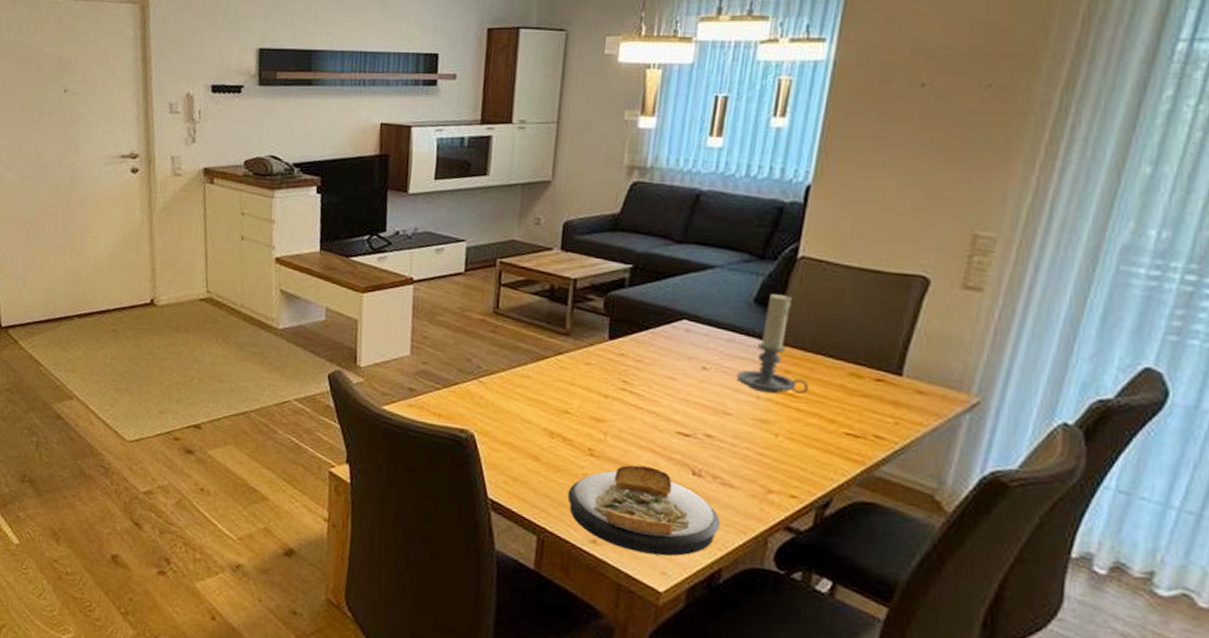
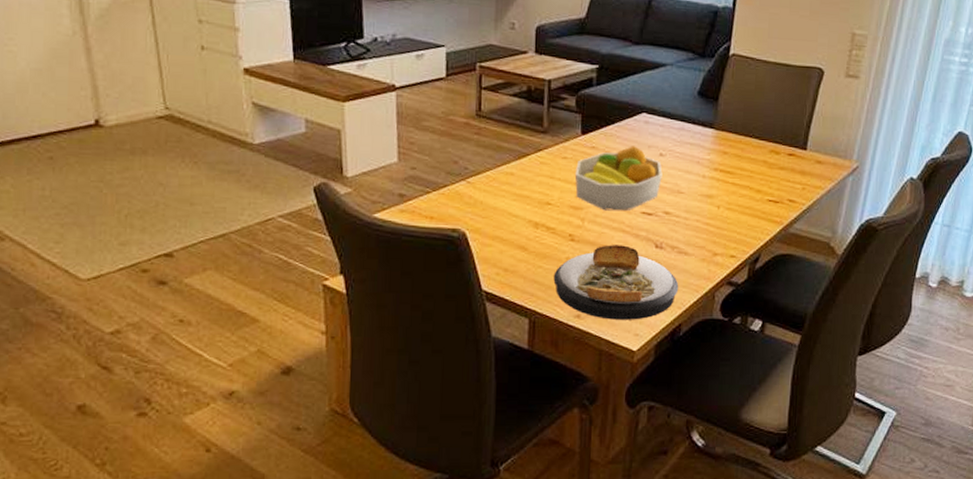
fruit bowl: none [598,355,705,429] -> present [574,146,663,211]
candle holder: present [736,293,808,394] -> none [686,86,741,173]

